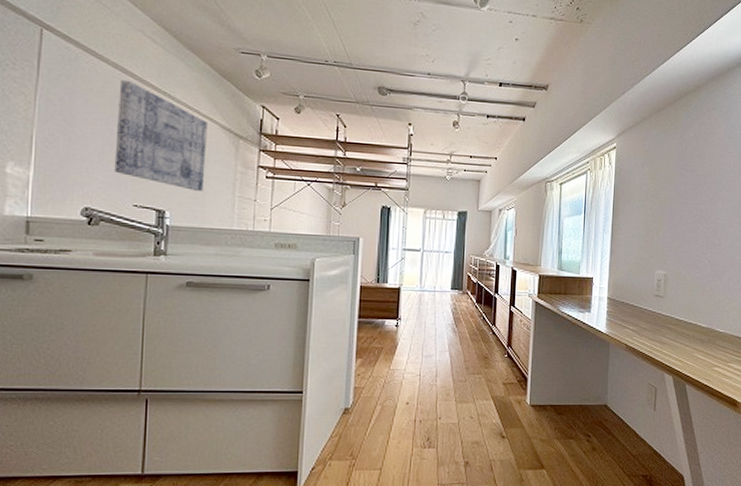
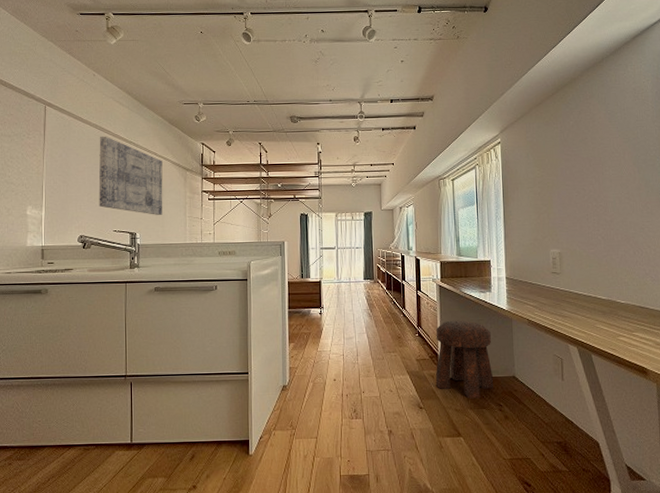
stool: none [521,341,587,428] -> present [435,320,494,399]

